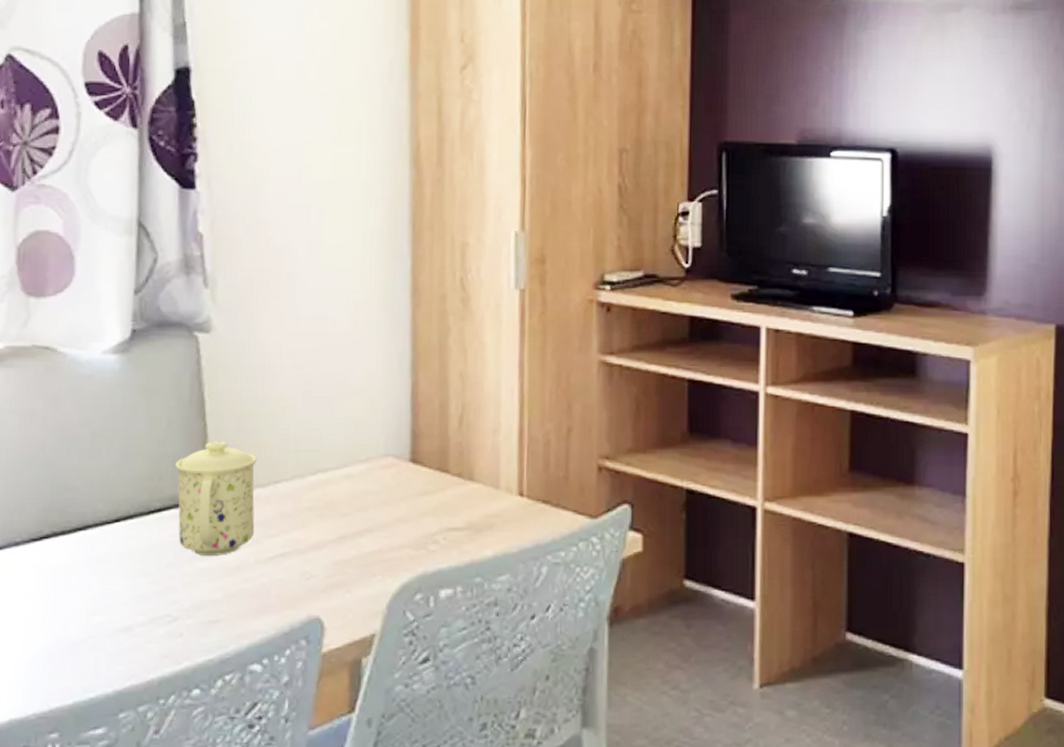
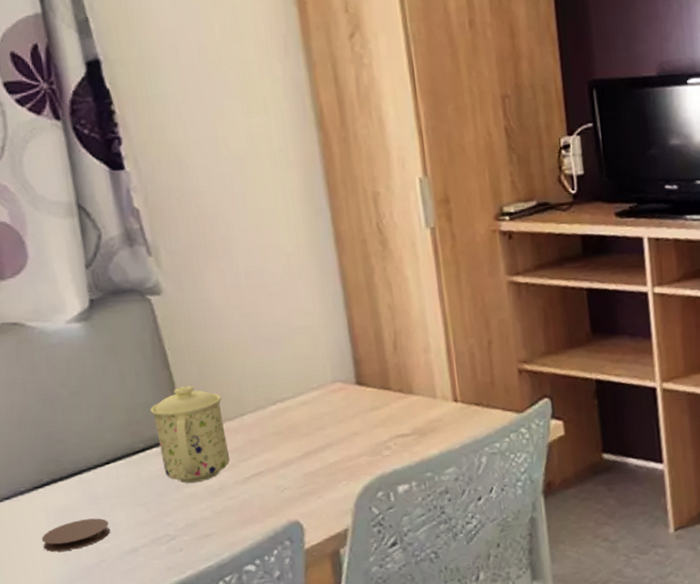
coaster: none [27,584,107,619] -> present [41,518,111,552]

